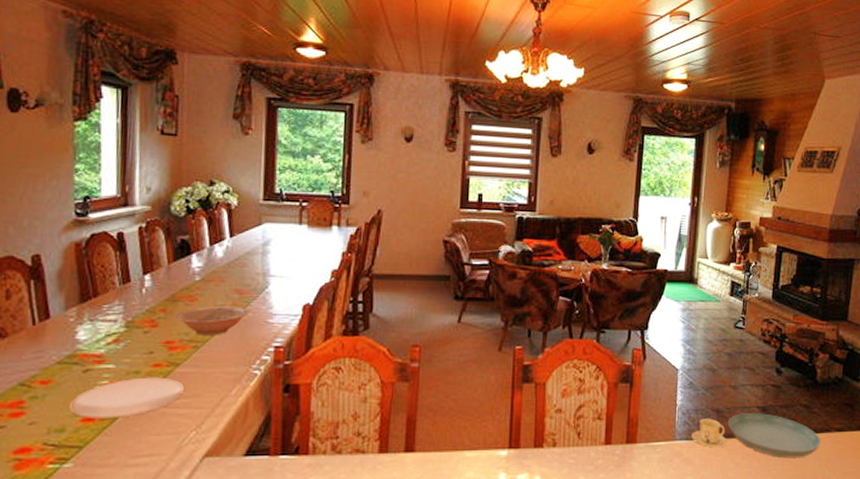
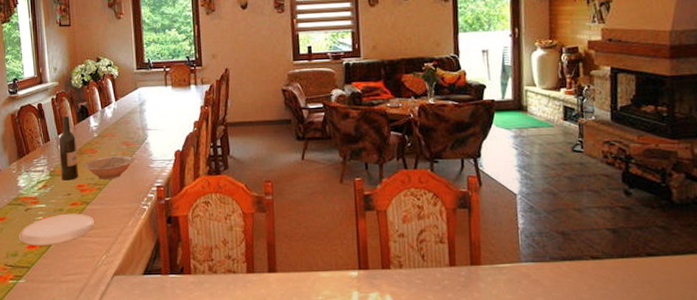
wine bottle: none [141,252,170,335] -> present [59,116,78,181]
cup and saucer: present [691,419,728,448] -> none [537,241,578,270]
saucer: present [727,413,821,459] -> none [575,235,686,281]

